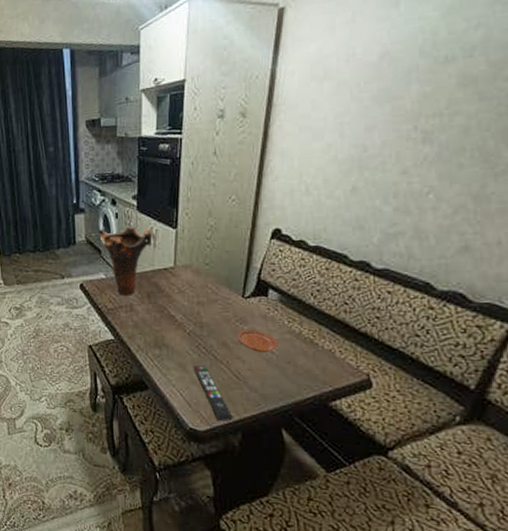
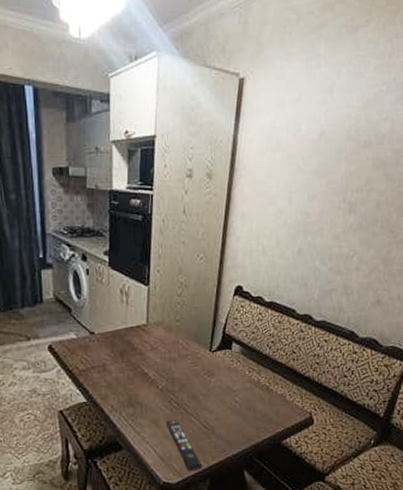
vase: present [96,226,153,297] -> none [66,283,125,358]
plate: present [237,330,278,352] -> none [206,381,240,402]

